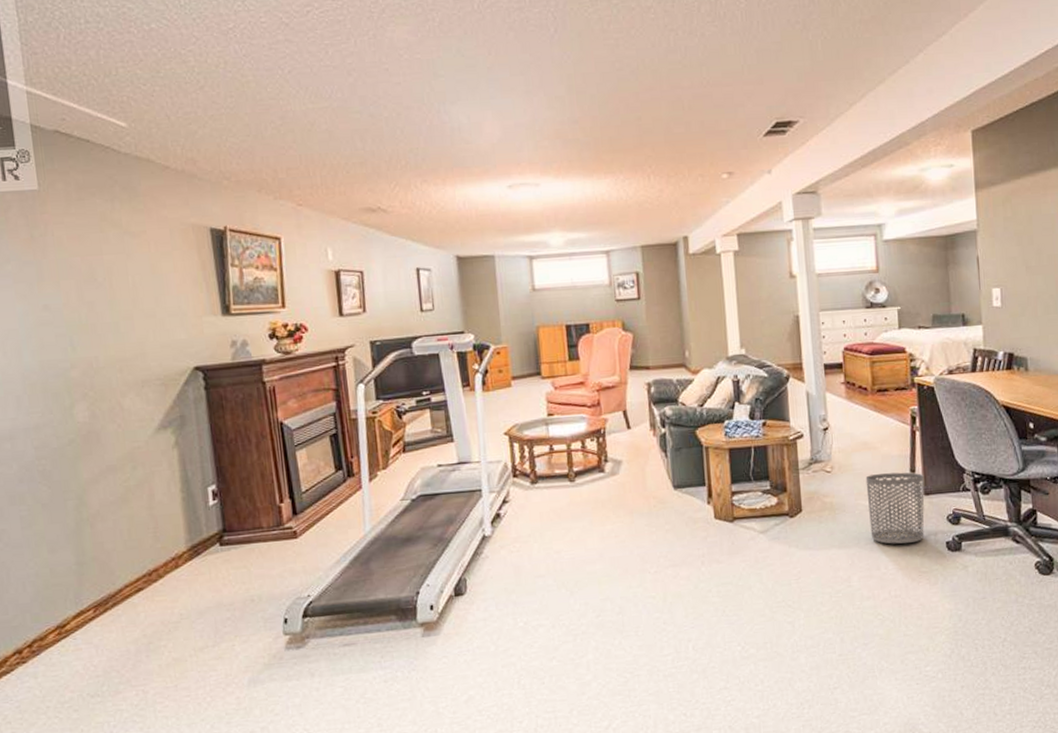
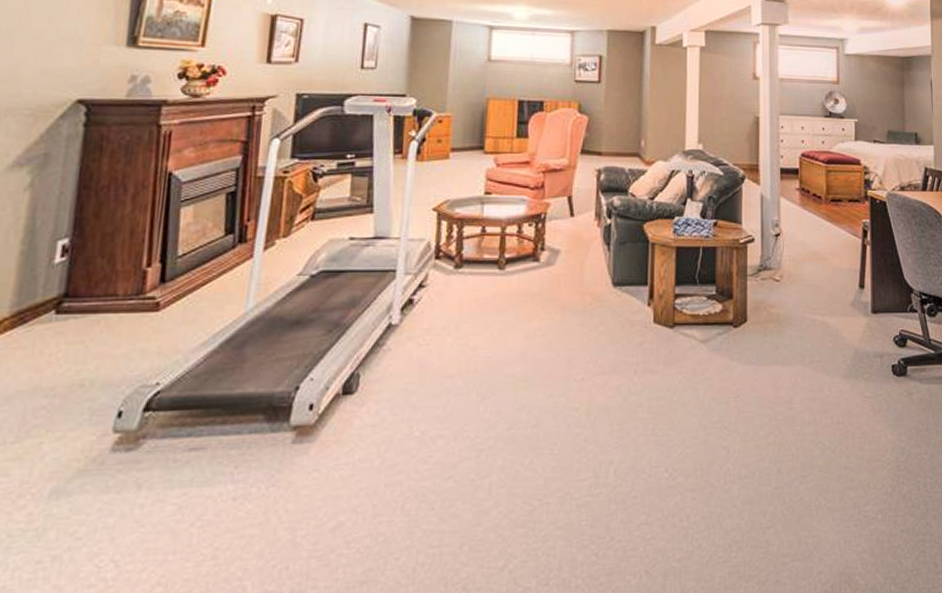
waste bin: present [865,472,925,544] -> none [814,287,873,365]

